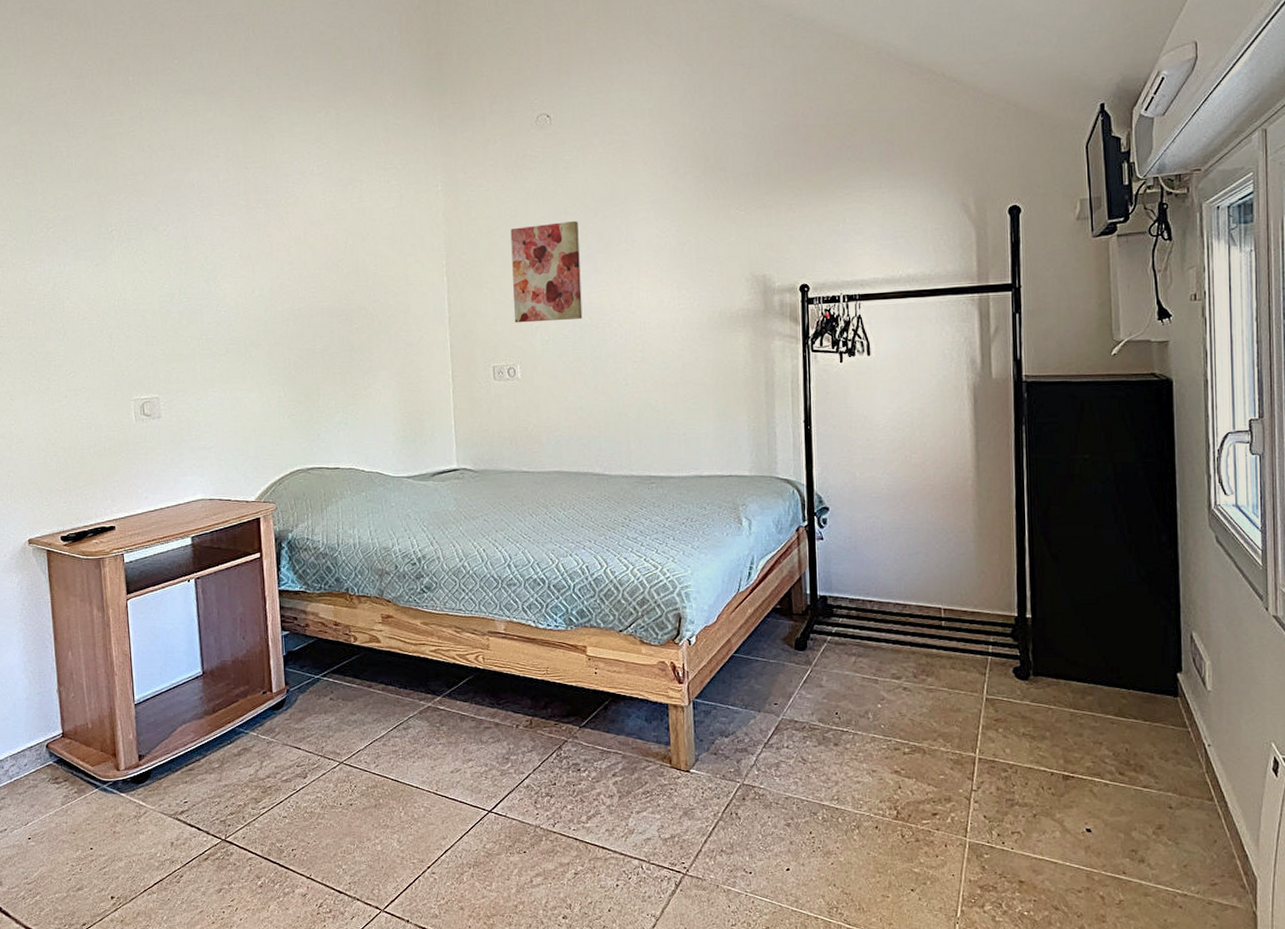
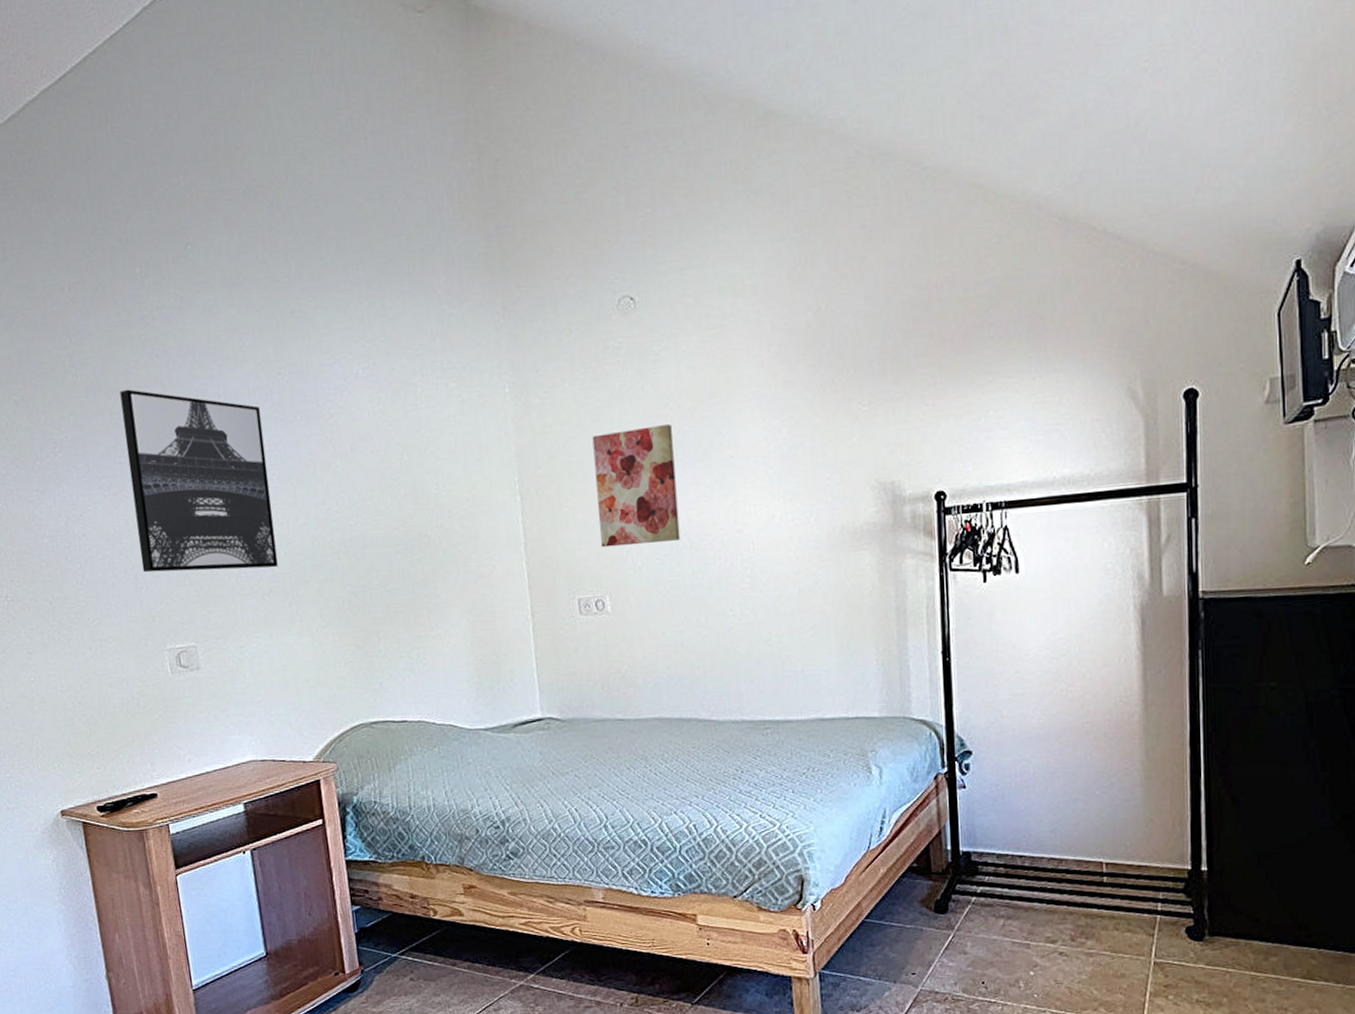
wall art: none [108,177,235,333] -> present [120,389,278,573]

